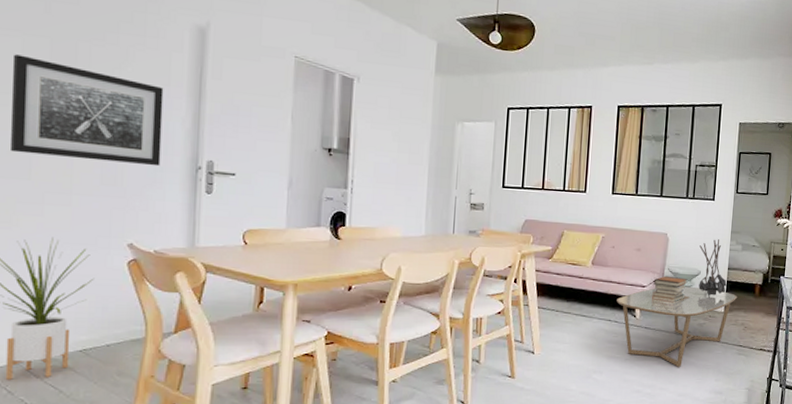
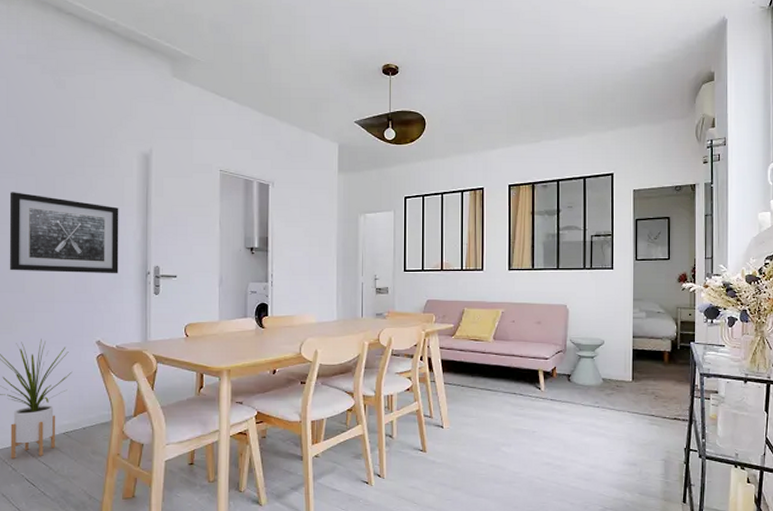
coffee table: present [616,286,738,367] -> none [520,356,645,438]
book stack: present [652,275,688,303] -> none [556,347,591,374]
dried flowers: present [698,239,727,297] -> none [601,308,633,366]

